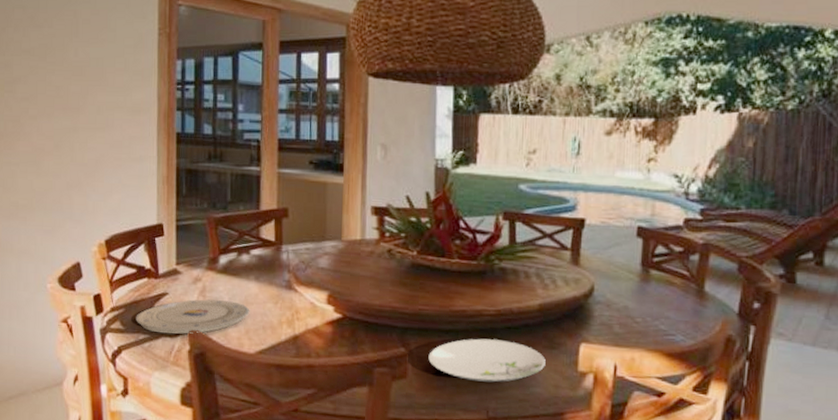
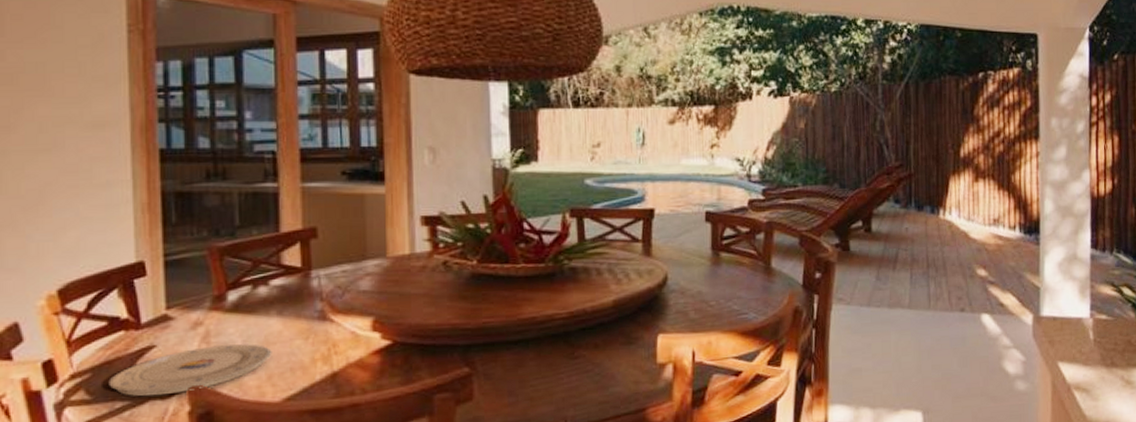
plate: present [428,338,546,382] -> none [496,342,624,391]

